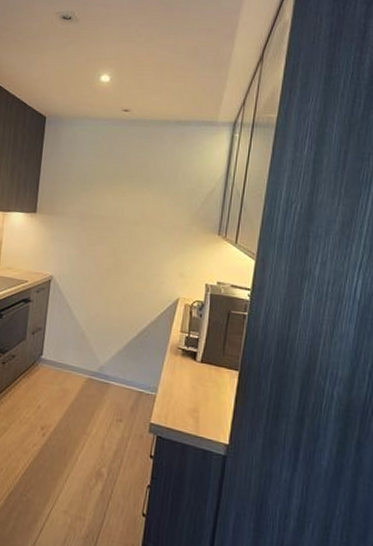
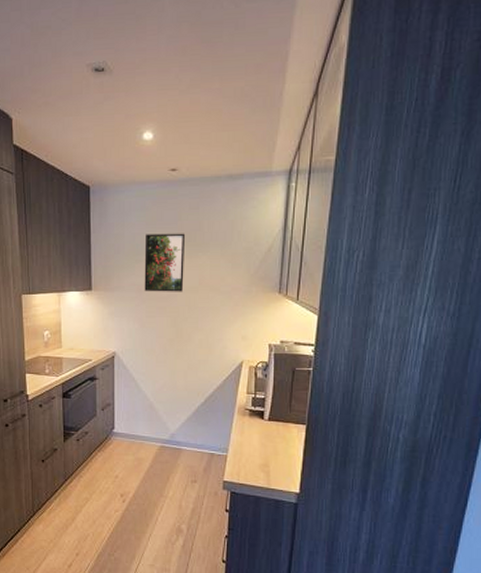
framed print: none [87,165,132,224] -> present [144,233,186,292]

